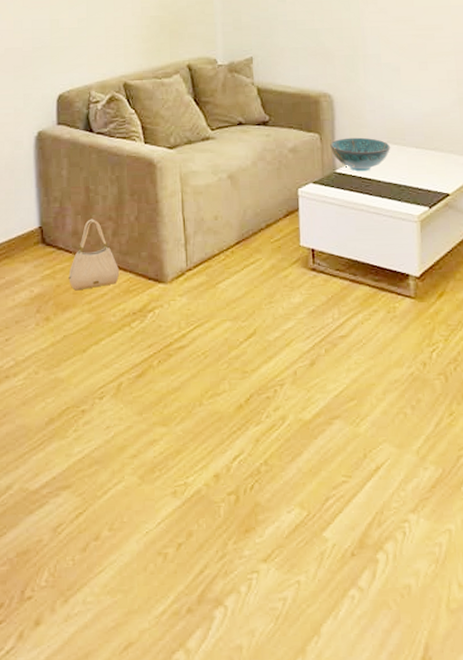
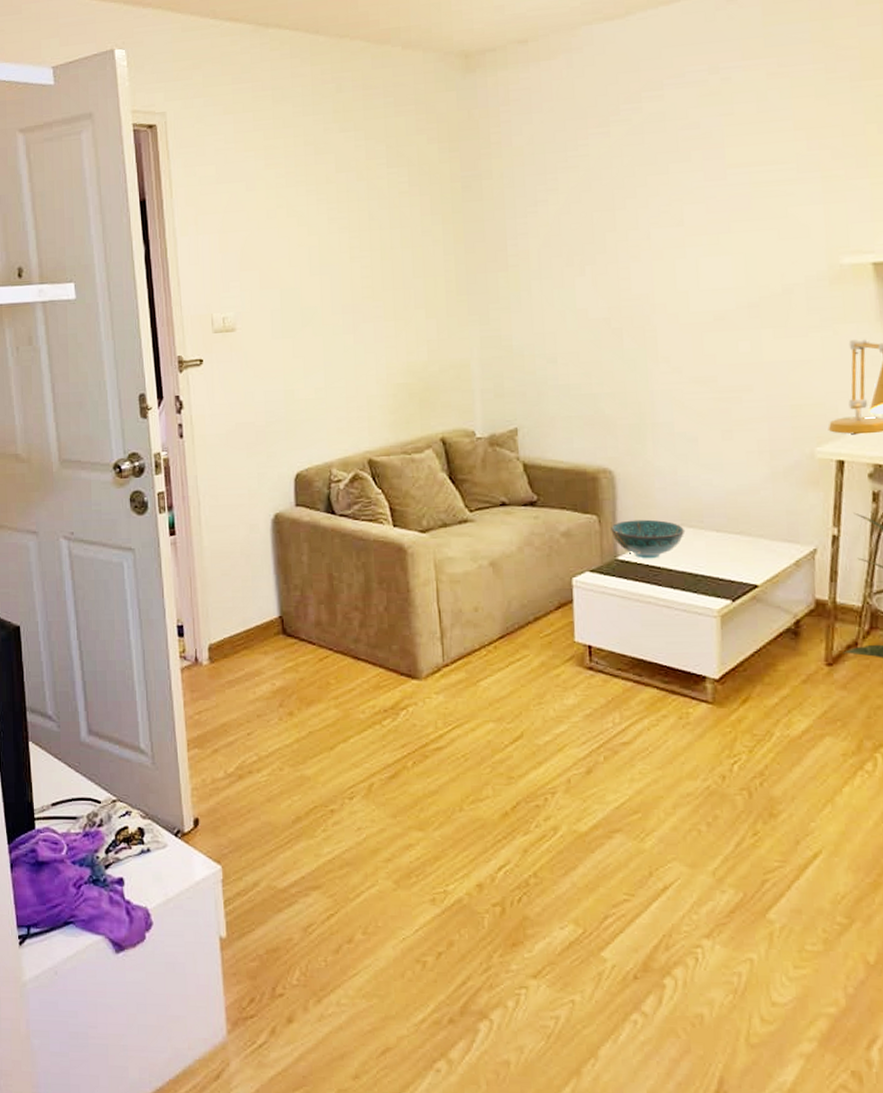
handbag: present [69,219,120,291] -> none [312,608,369,685]

